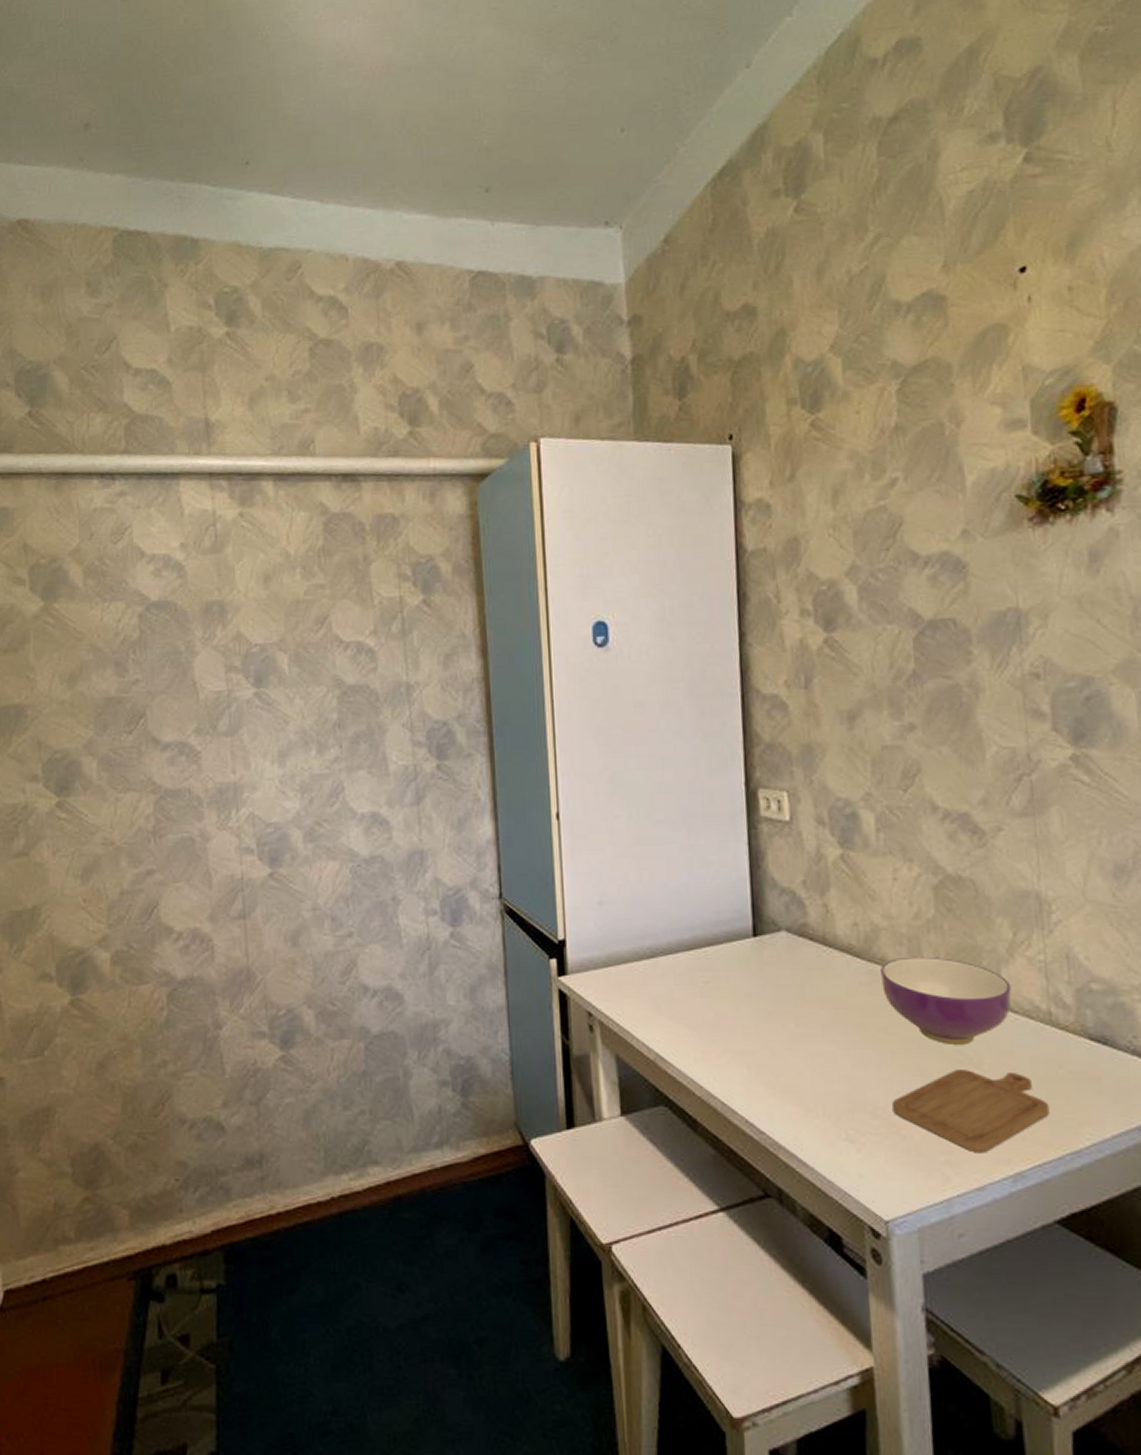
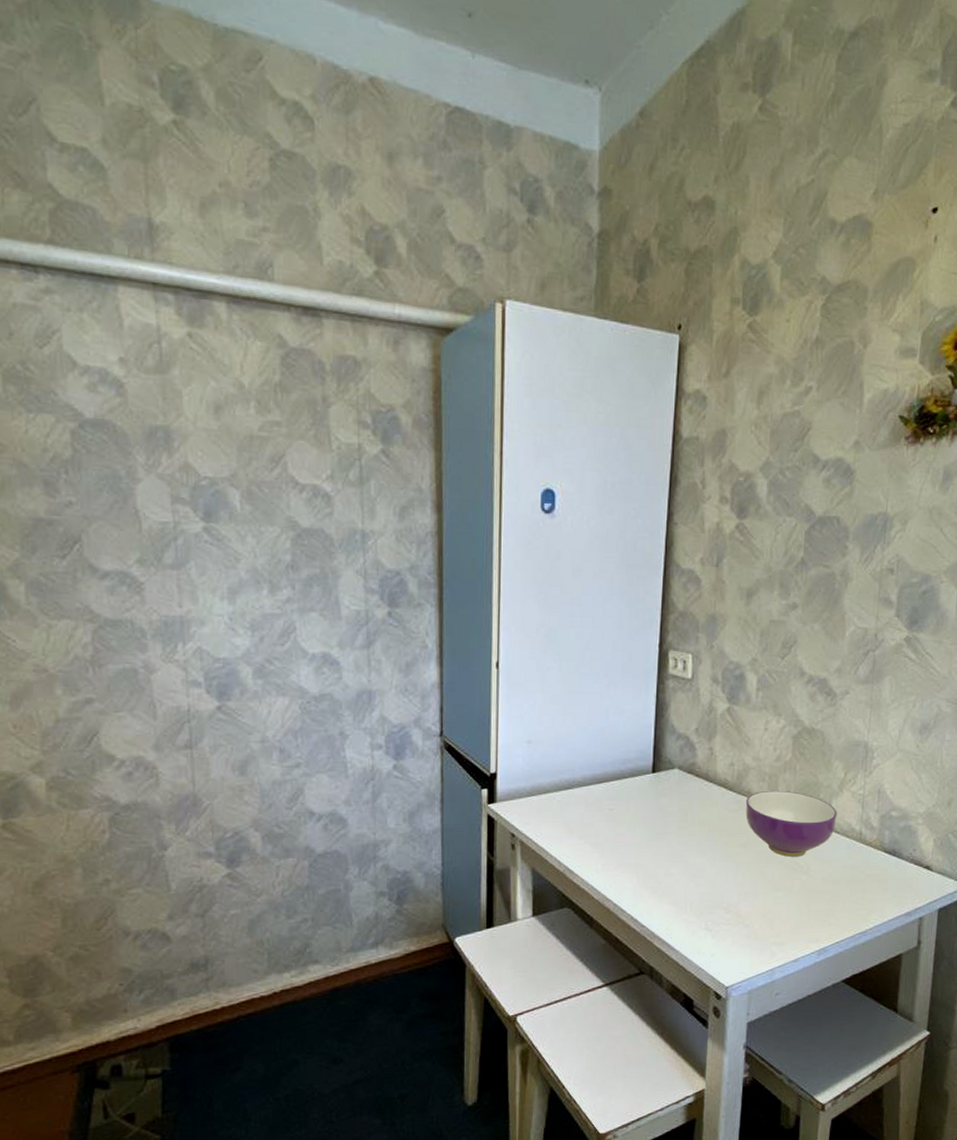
chopping board: present [892,1070,1050,1153] -> none [742,875,850,936]

